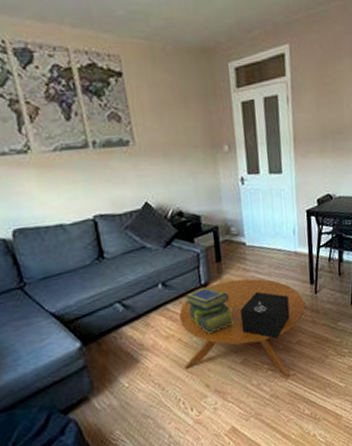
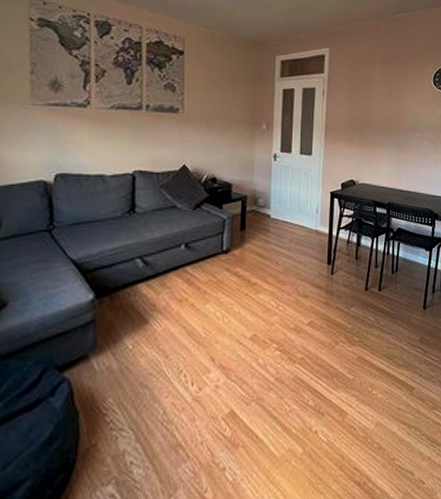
coffee table: present [179,278,306,377] -> none [192,250,321,361]
stack of books: present [184,287,235,334] -> none [204,254,250,302]
decorative box: present [239,292,290,339] -> none [256,265,305,316]

